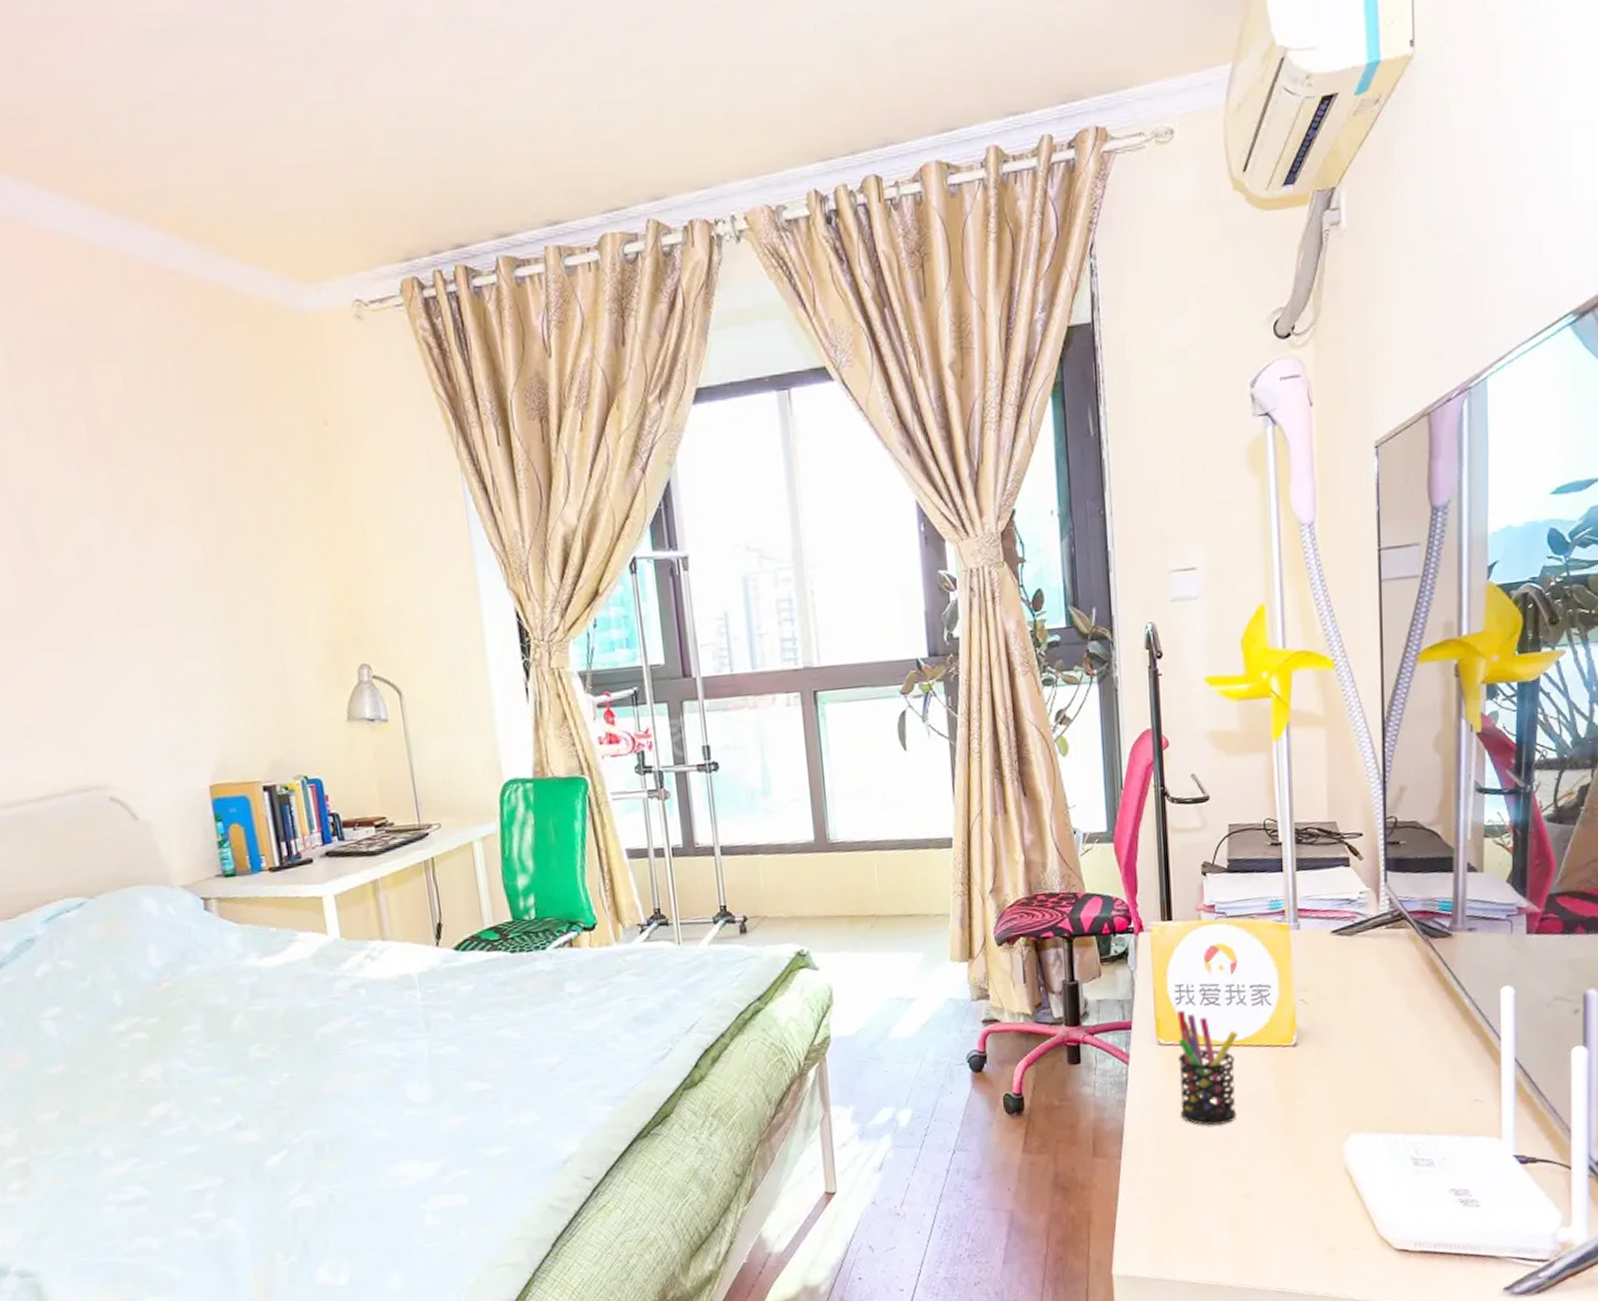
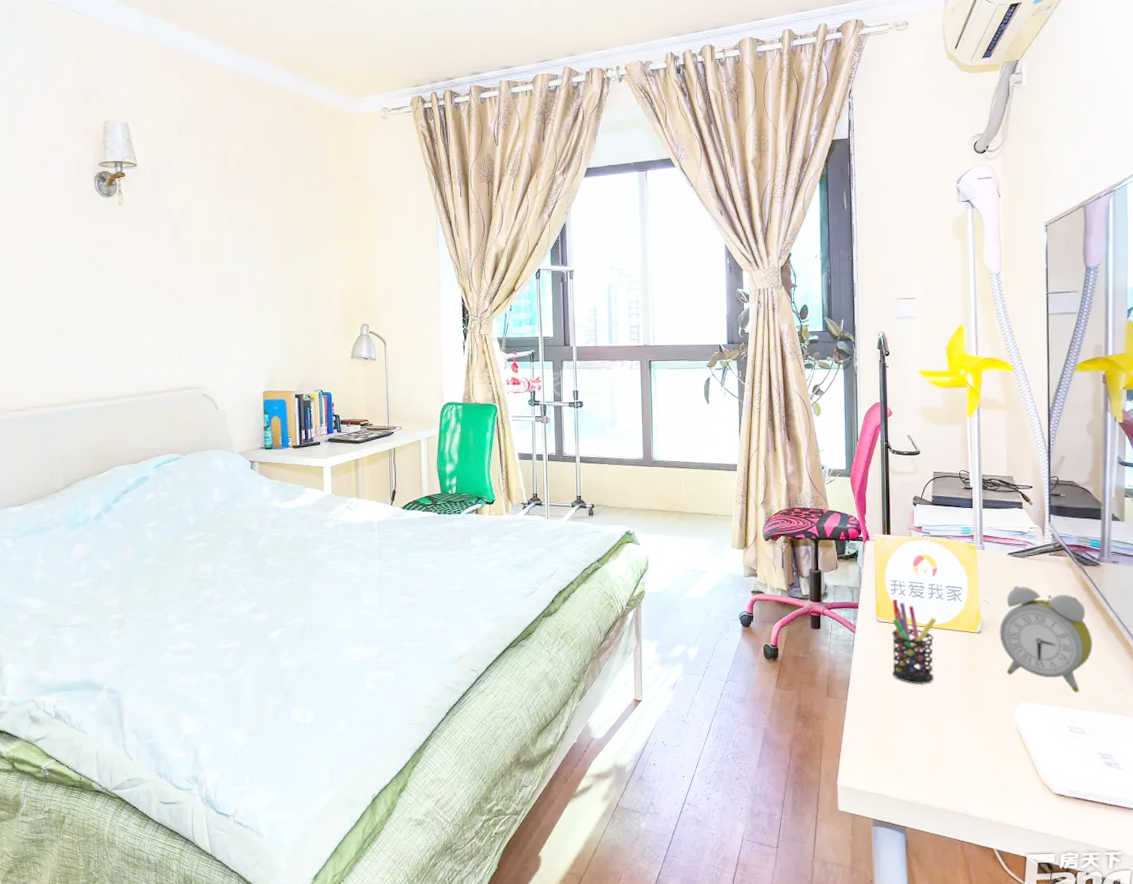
alarm clock: none [1321,974,1444,1114] -> present [999,585,1093,694]

